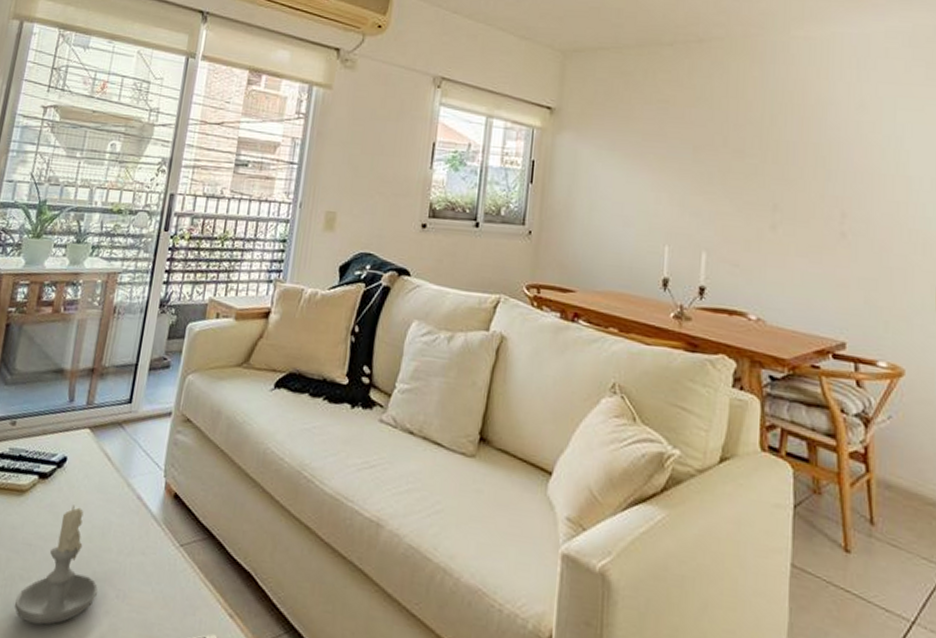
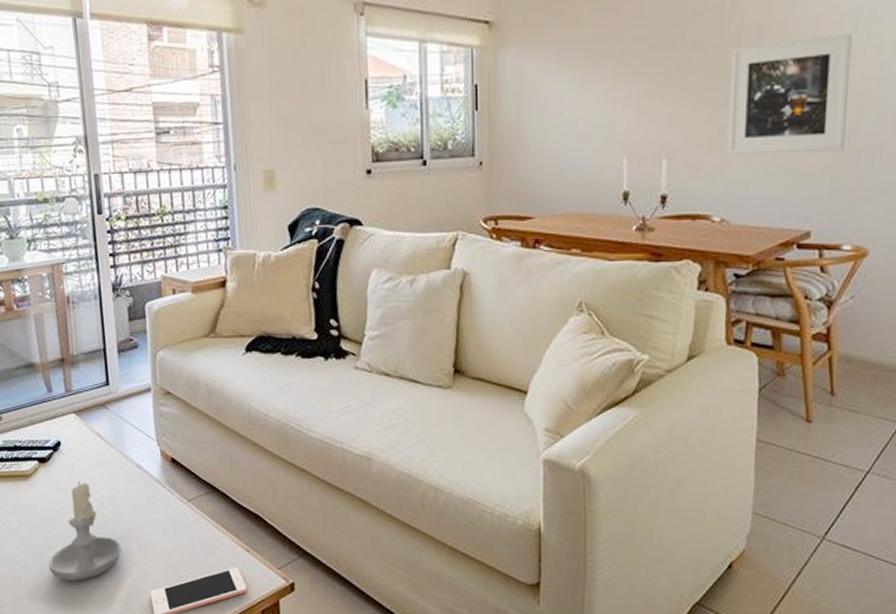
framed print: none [764,159,881,268] -> present [727,33,852,154]

